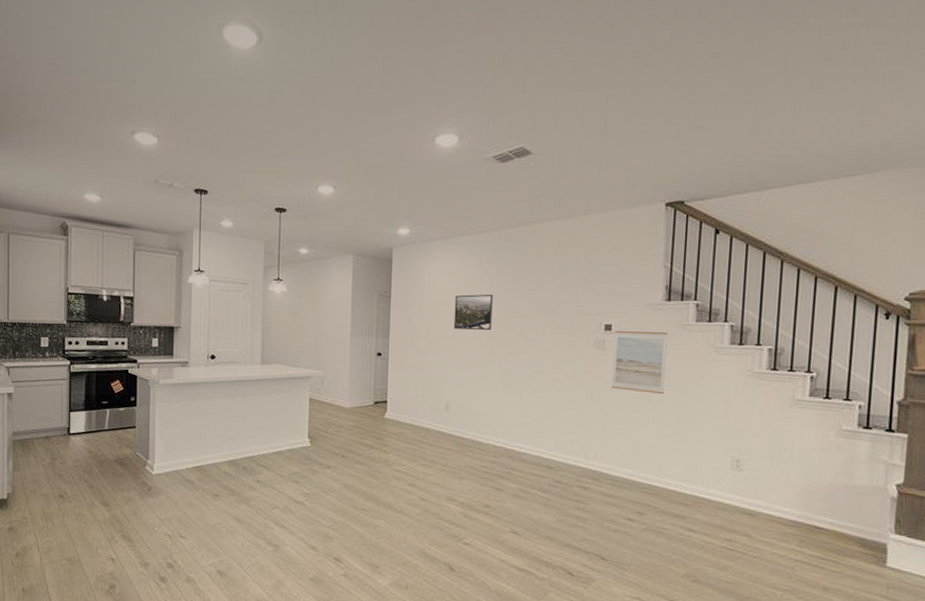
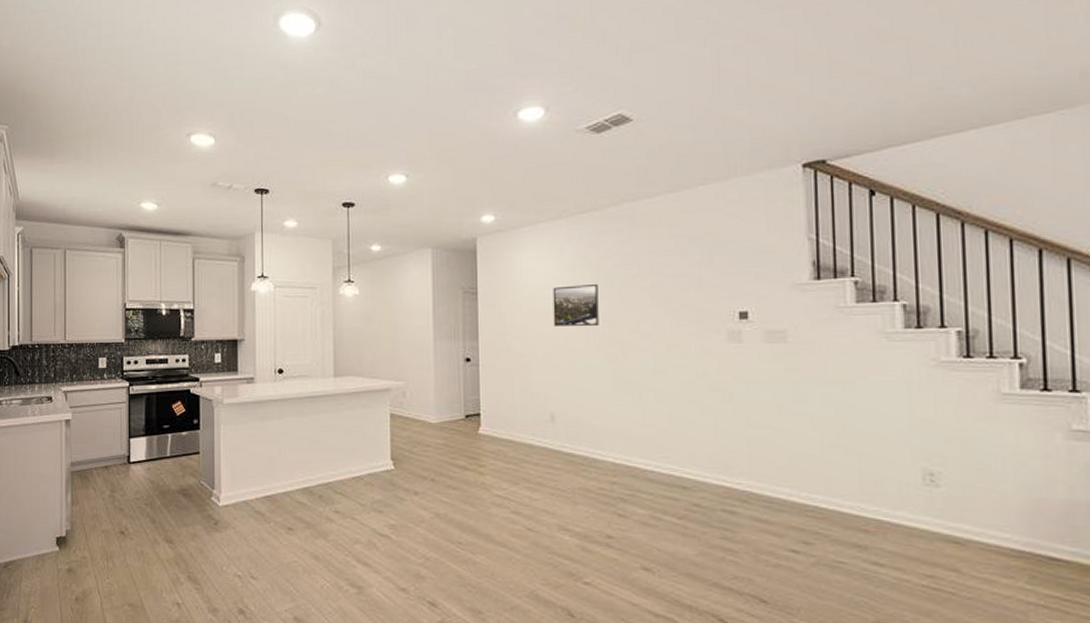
wall art: present [611,331,668,395] -> none [753,318,824,394]

